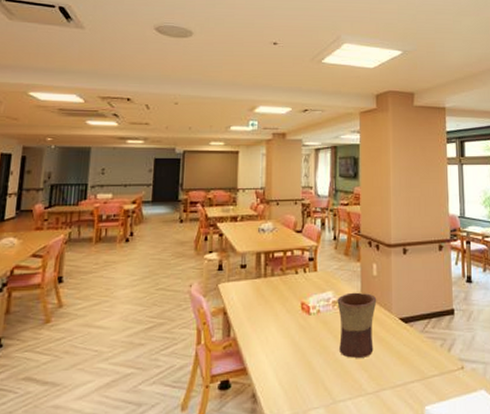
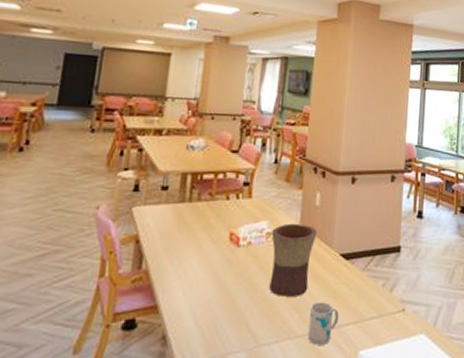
mug: none [378,362,404,401] -> present [308,302,339,345]

